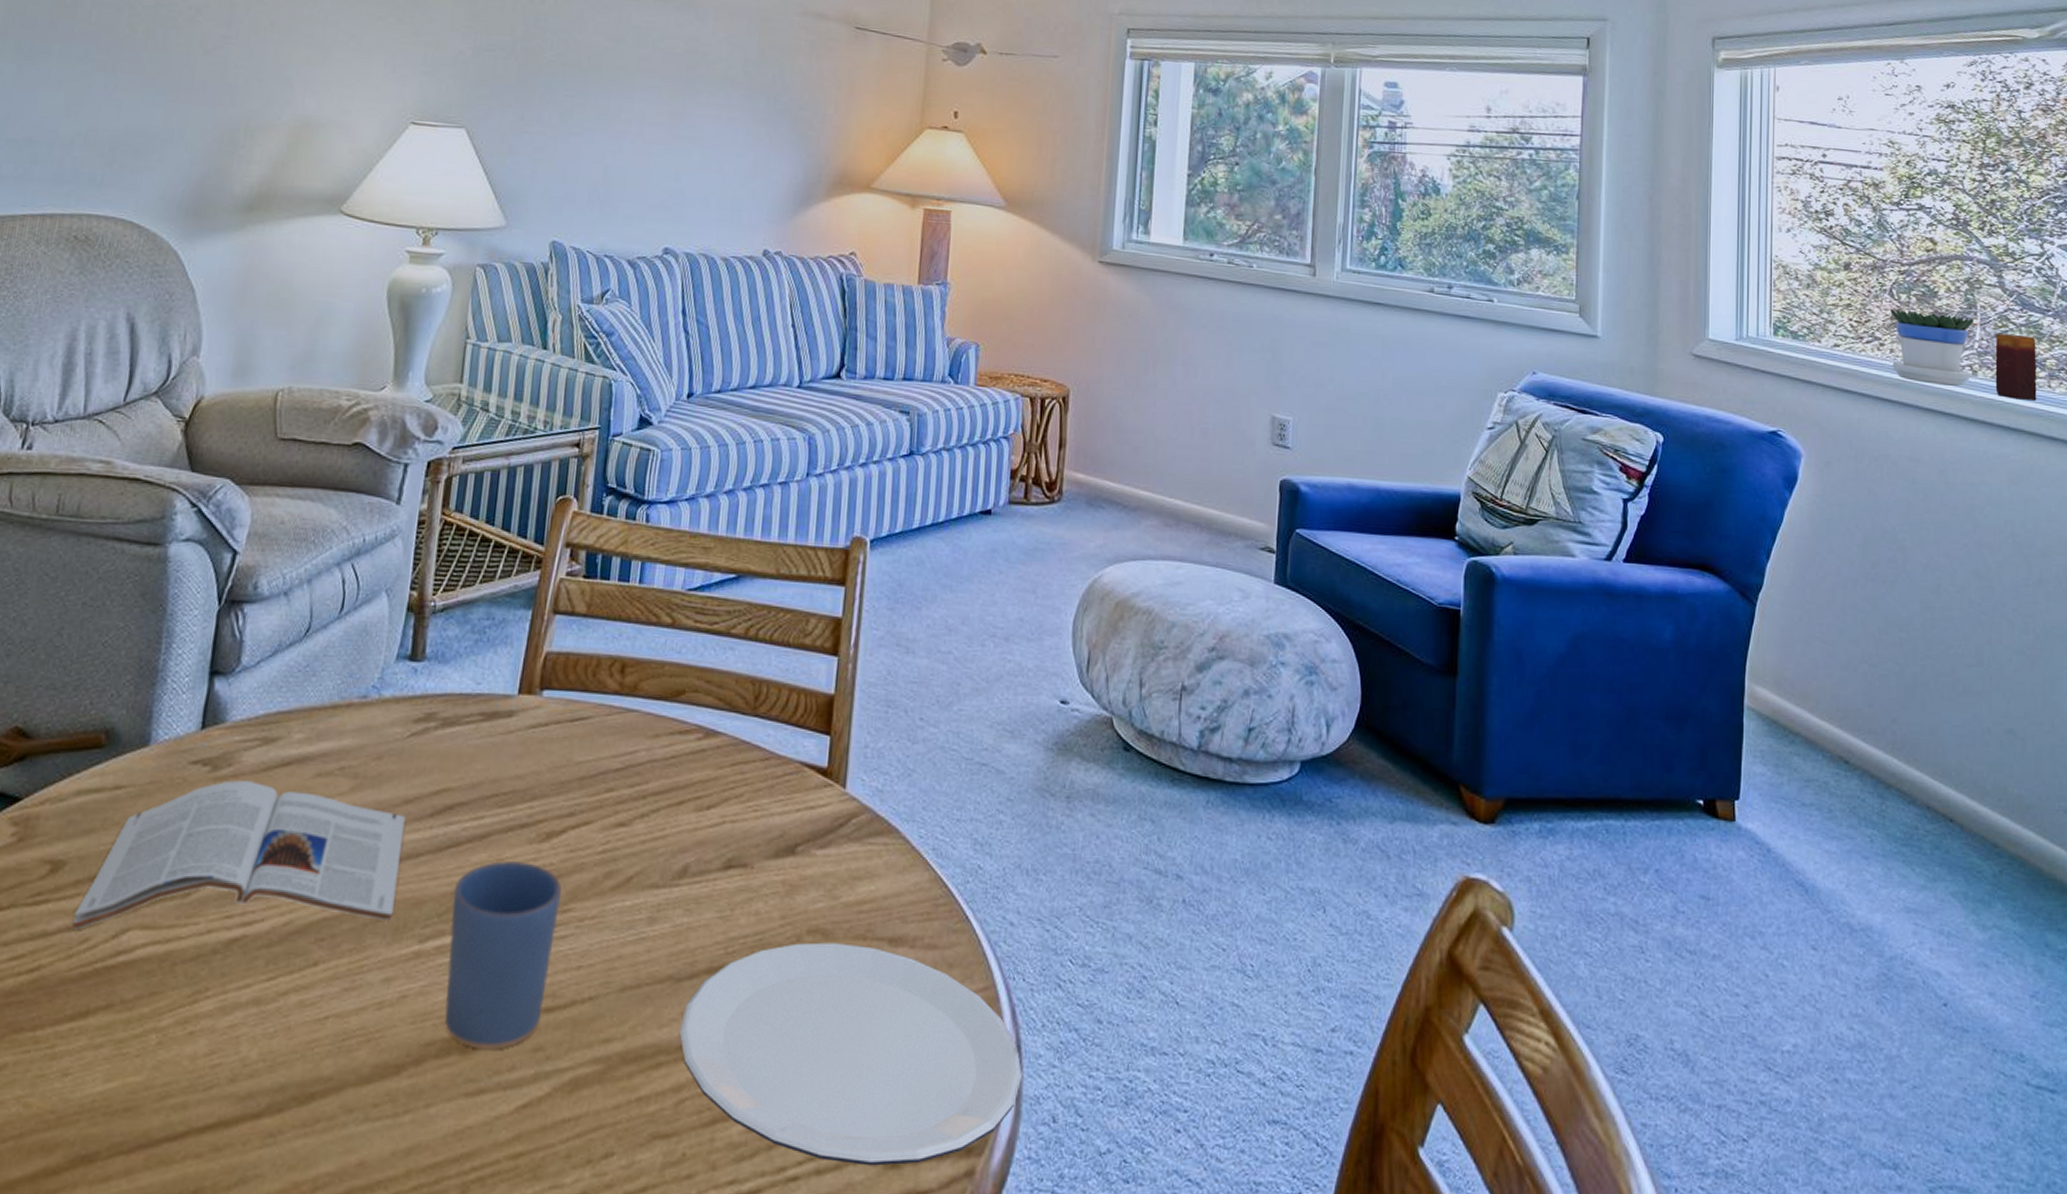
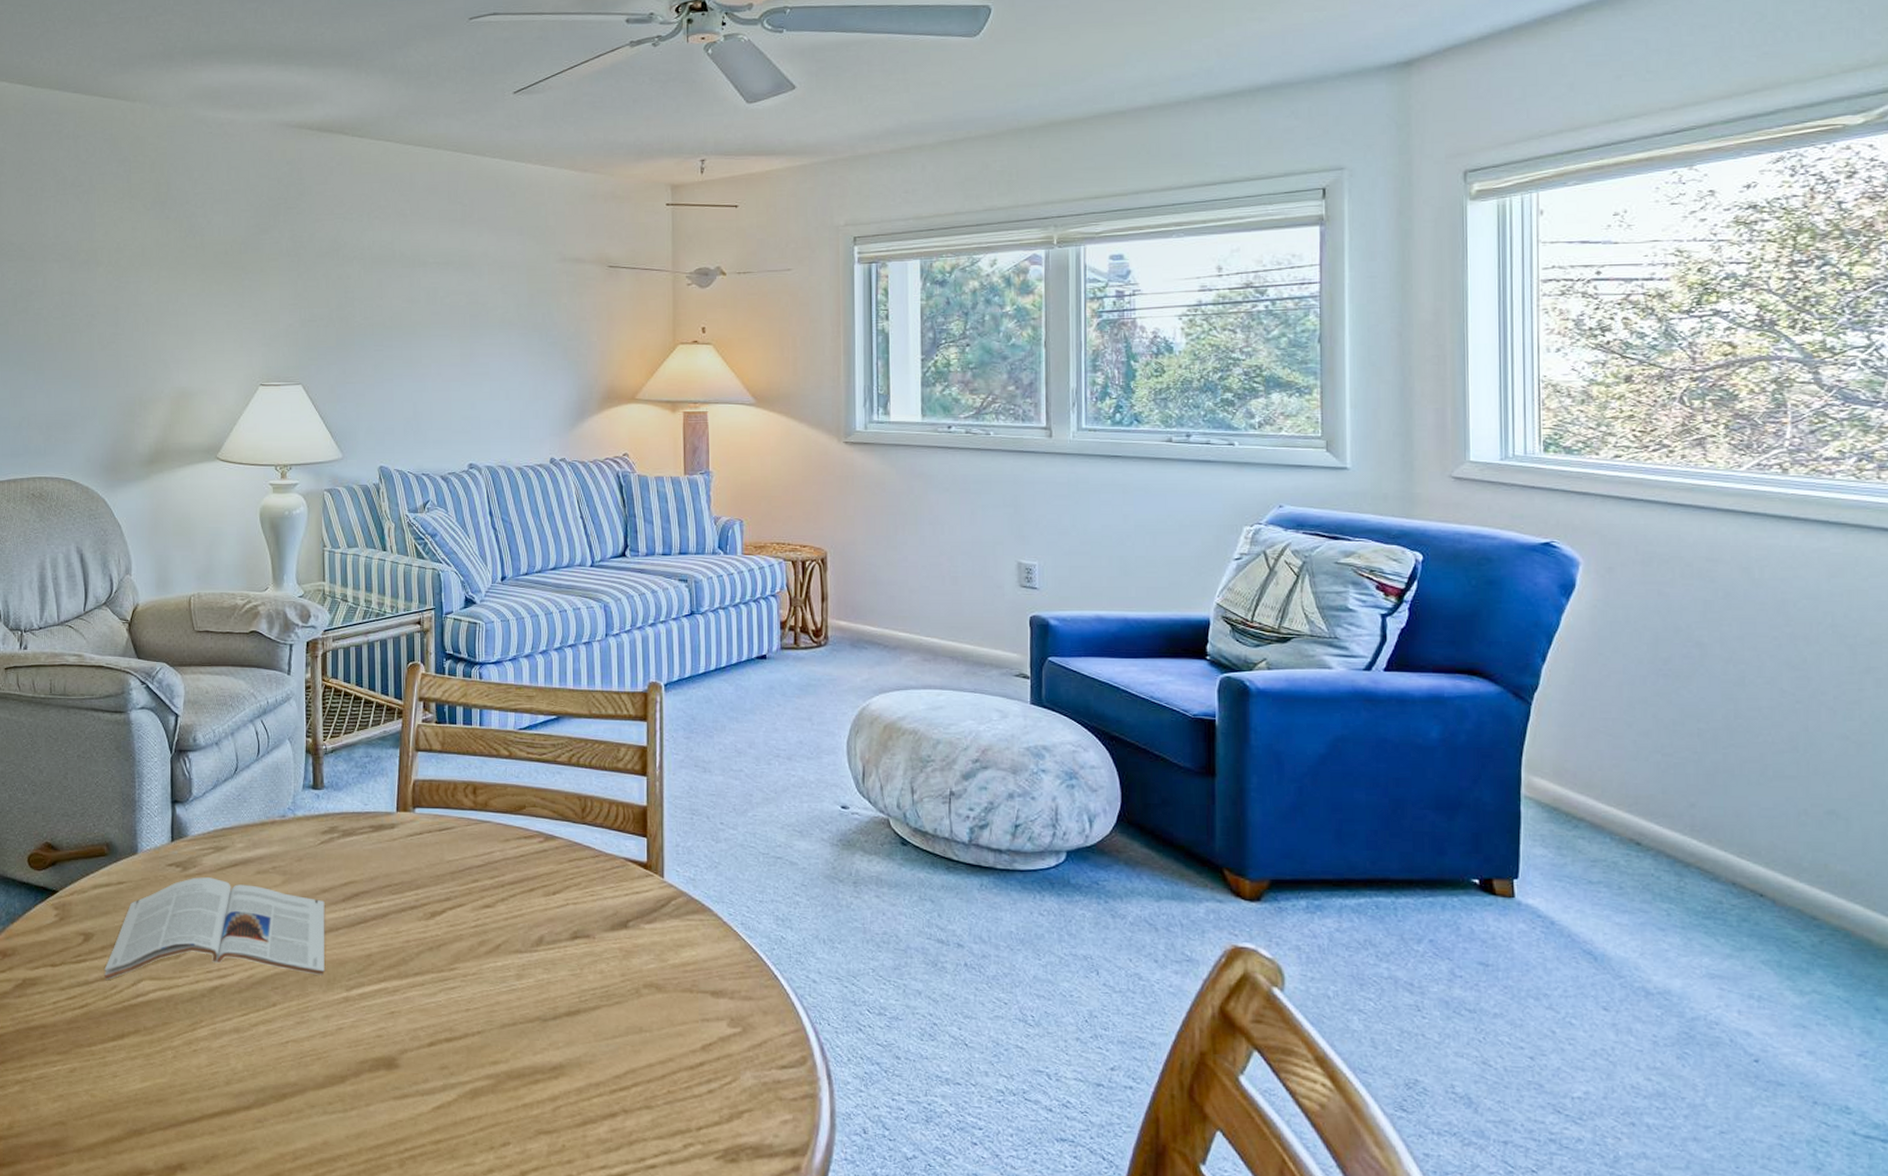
mug: present [444,861,561,1049] -> none [367,933,448,1067]
plate: present [678,942,1022,1166] -> none [549,994,834,1160]
flowerpot: present [1890,308,1974,386] -> none [1681,415,1783,485]
candle: present [1995,334,2037,402] -> none [1810,430,1863,494]

